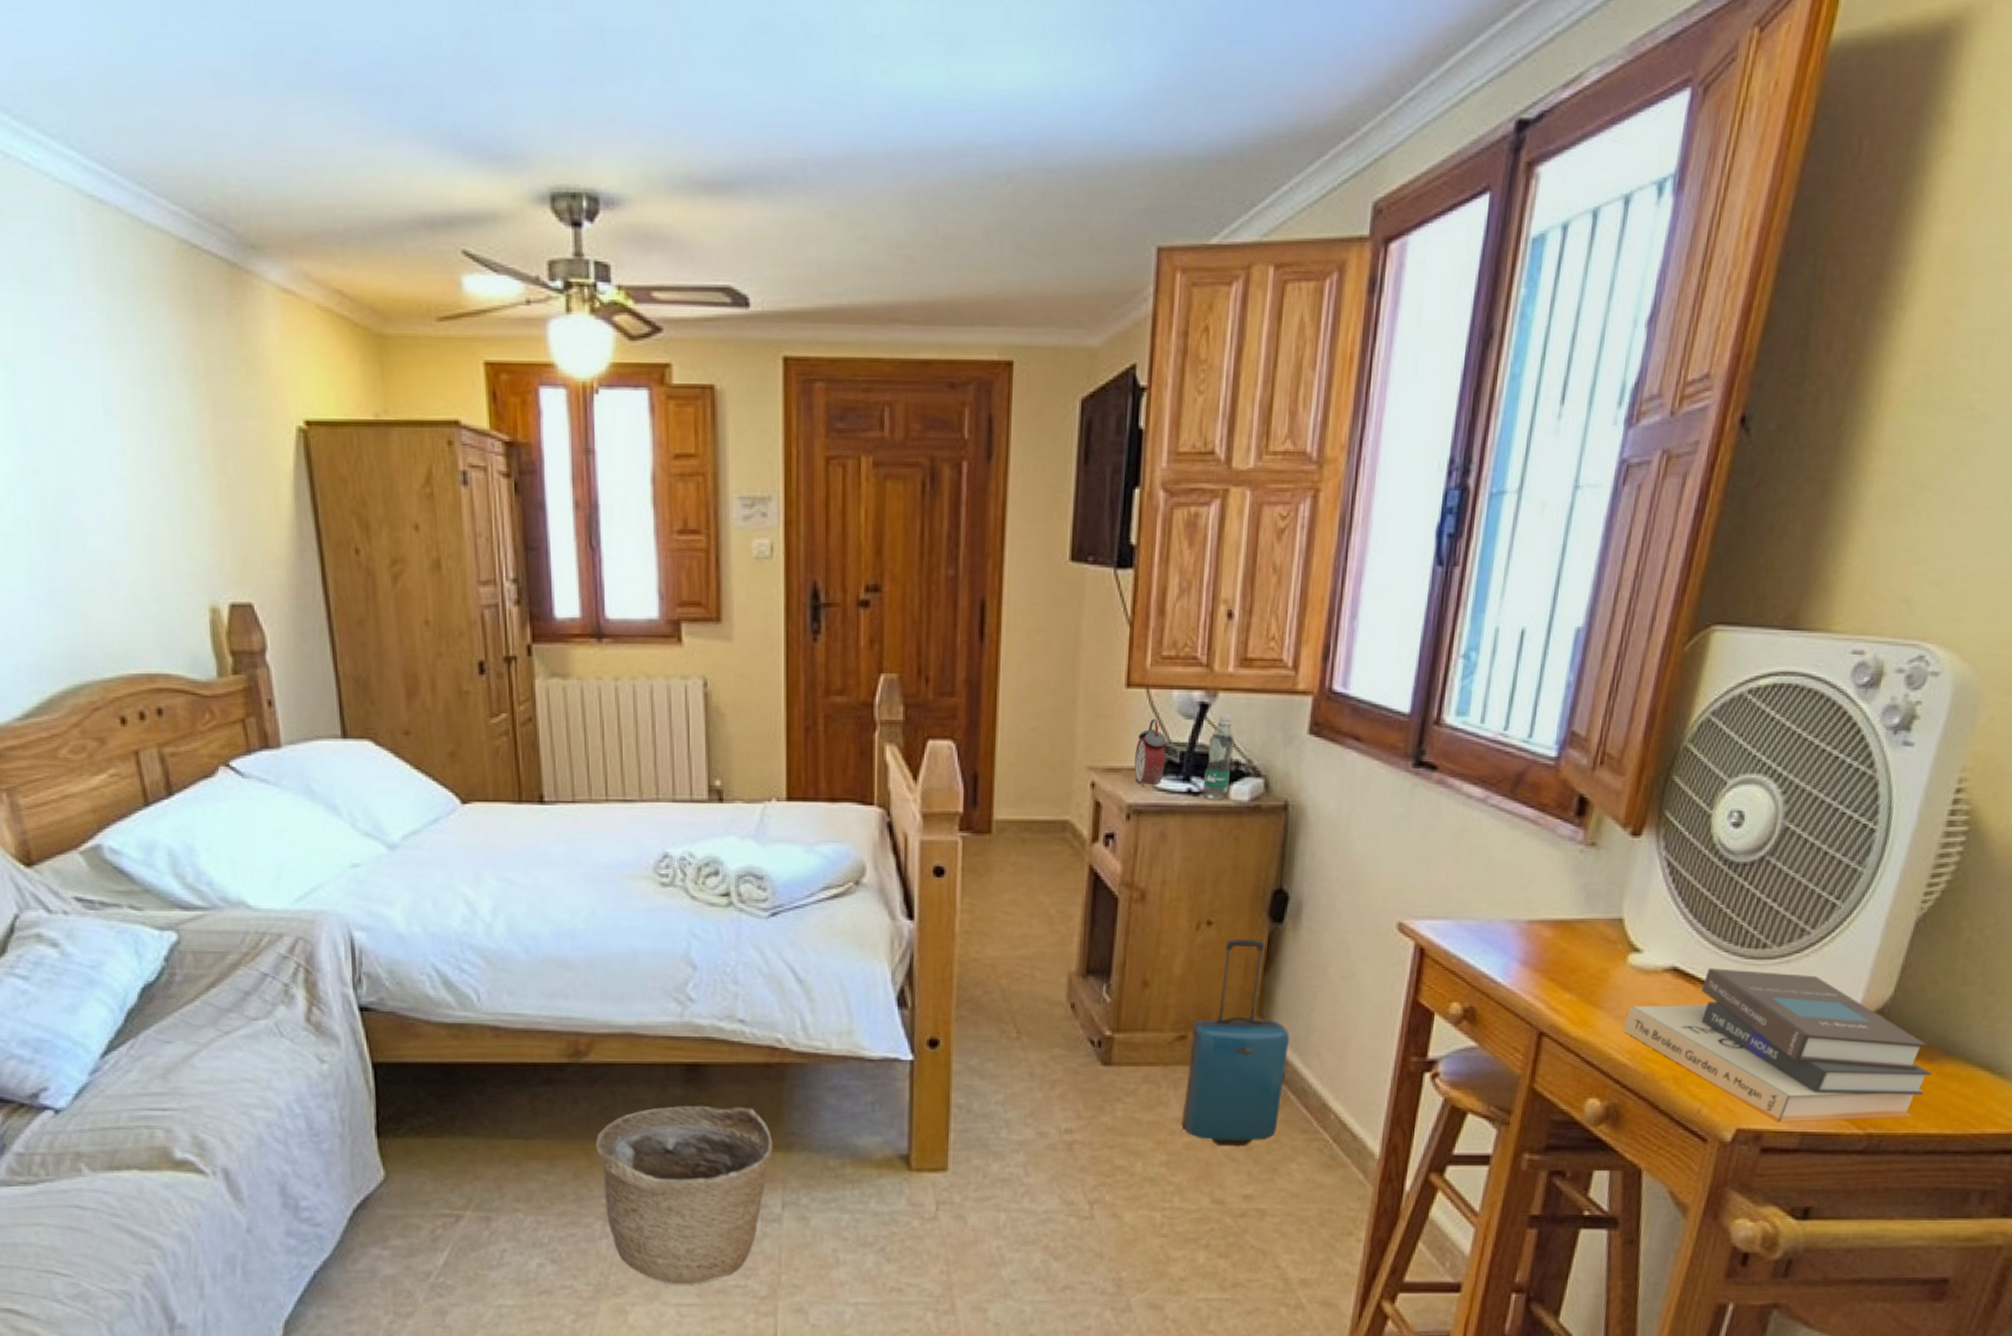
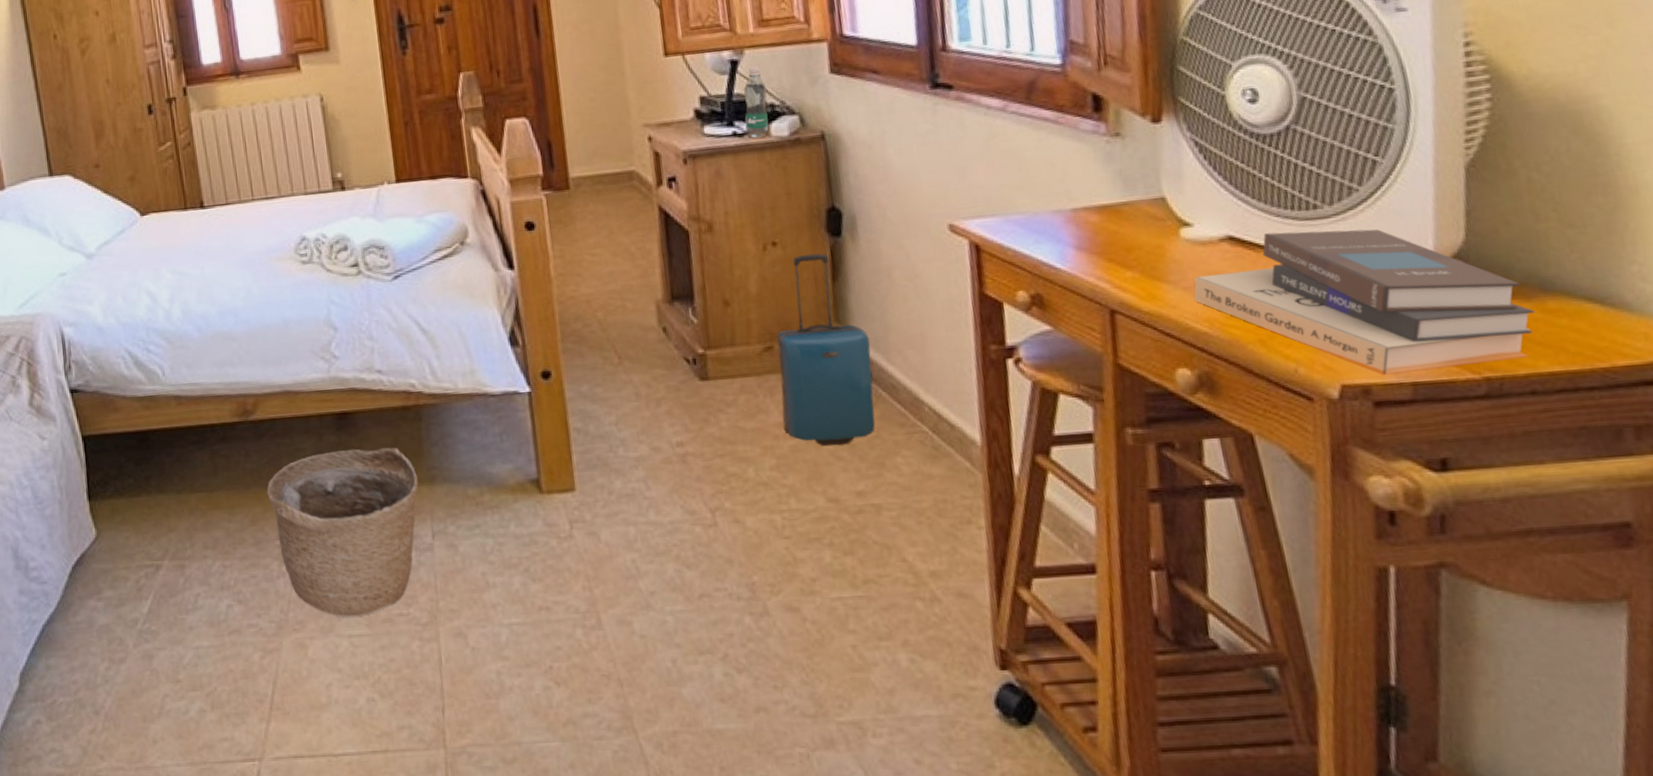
alarm clock: present [1134,718,1167,787] -> none [681,78,710,135]

